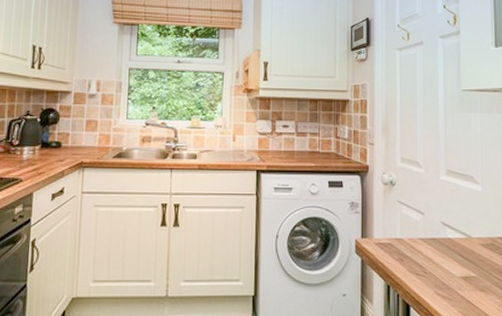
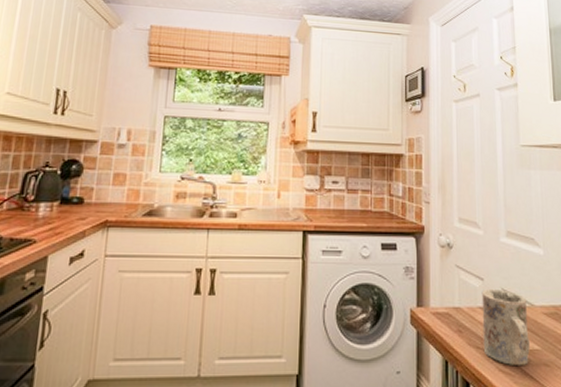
mug: none [422,221,468,290] -> present [481,288,531,365]

